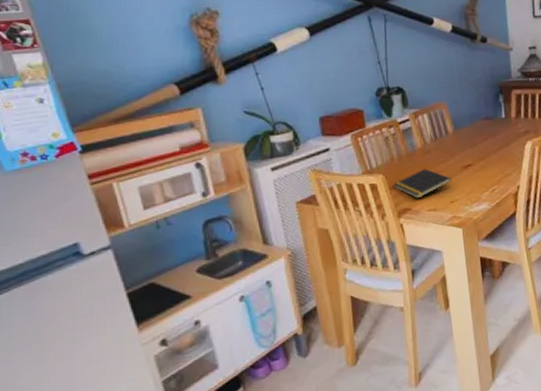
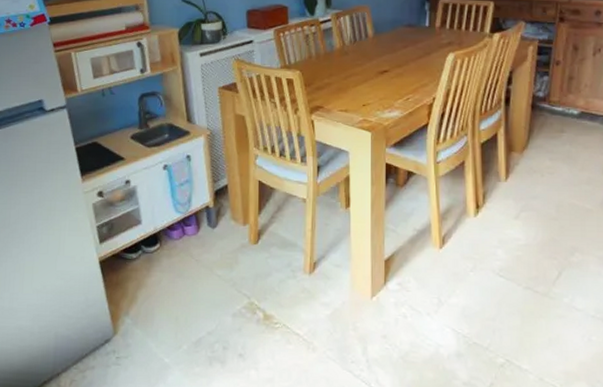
notepad: present [393,168,452,199] -> none [309,69,366,98]

